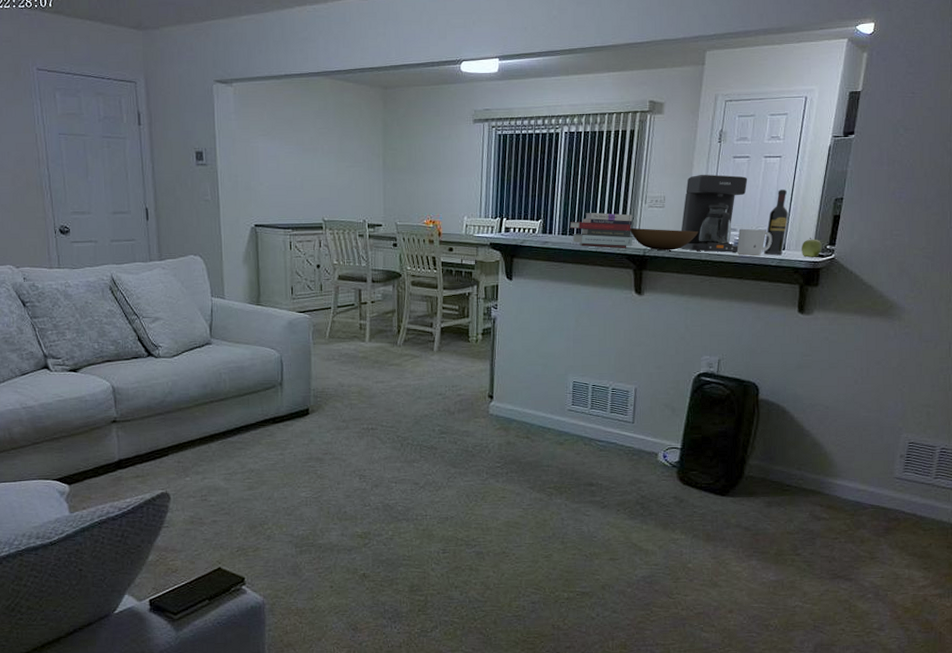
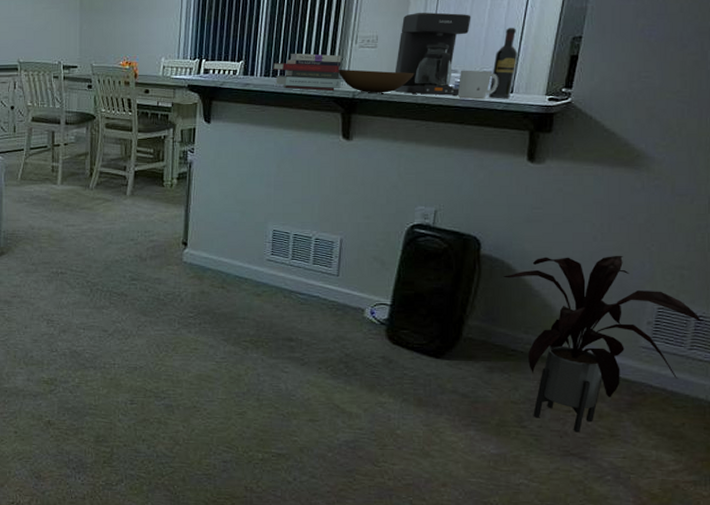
house plant: none [779,396,945,557] -> present [503,255,702,433]
fruit: present [801,238,822,258] -> none [531,80,556,102]

